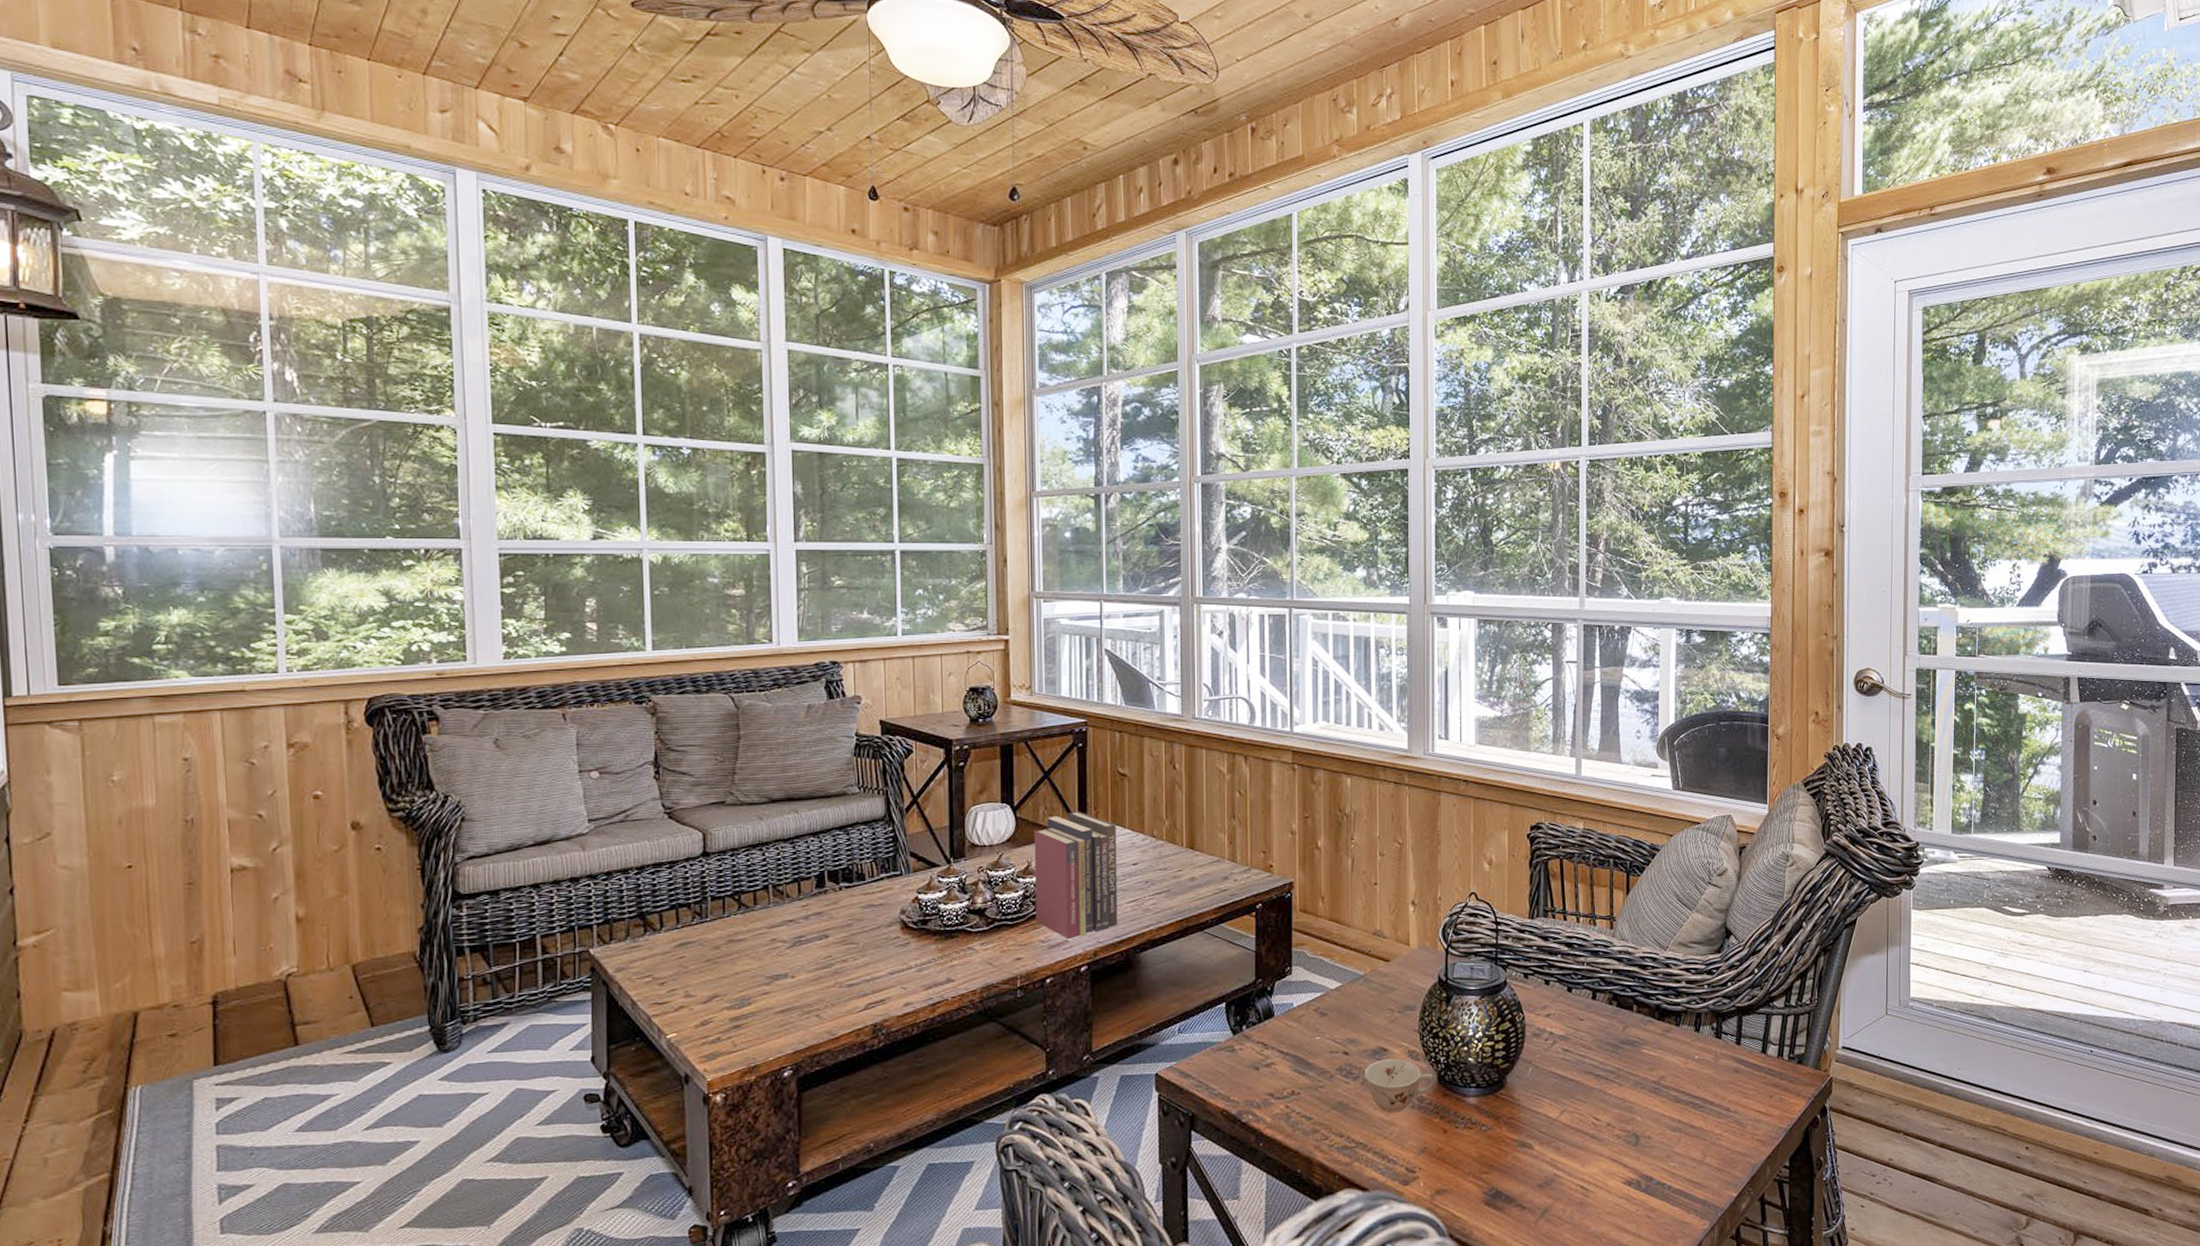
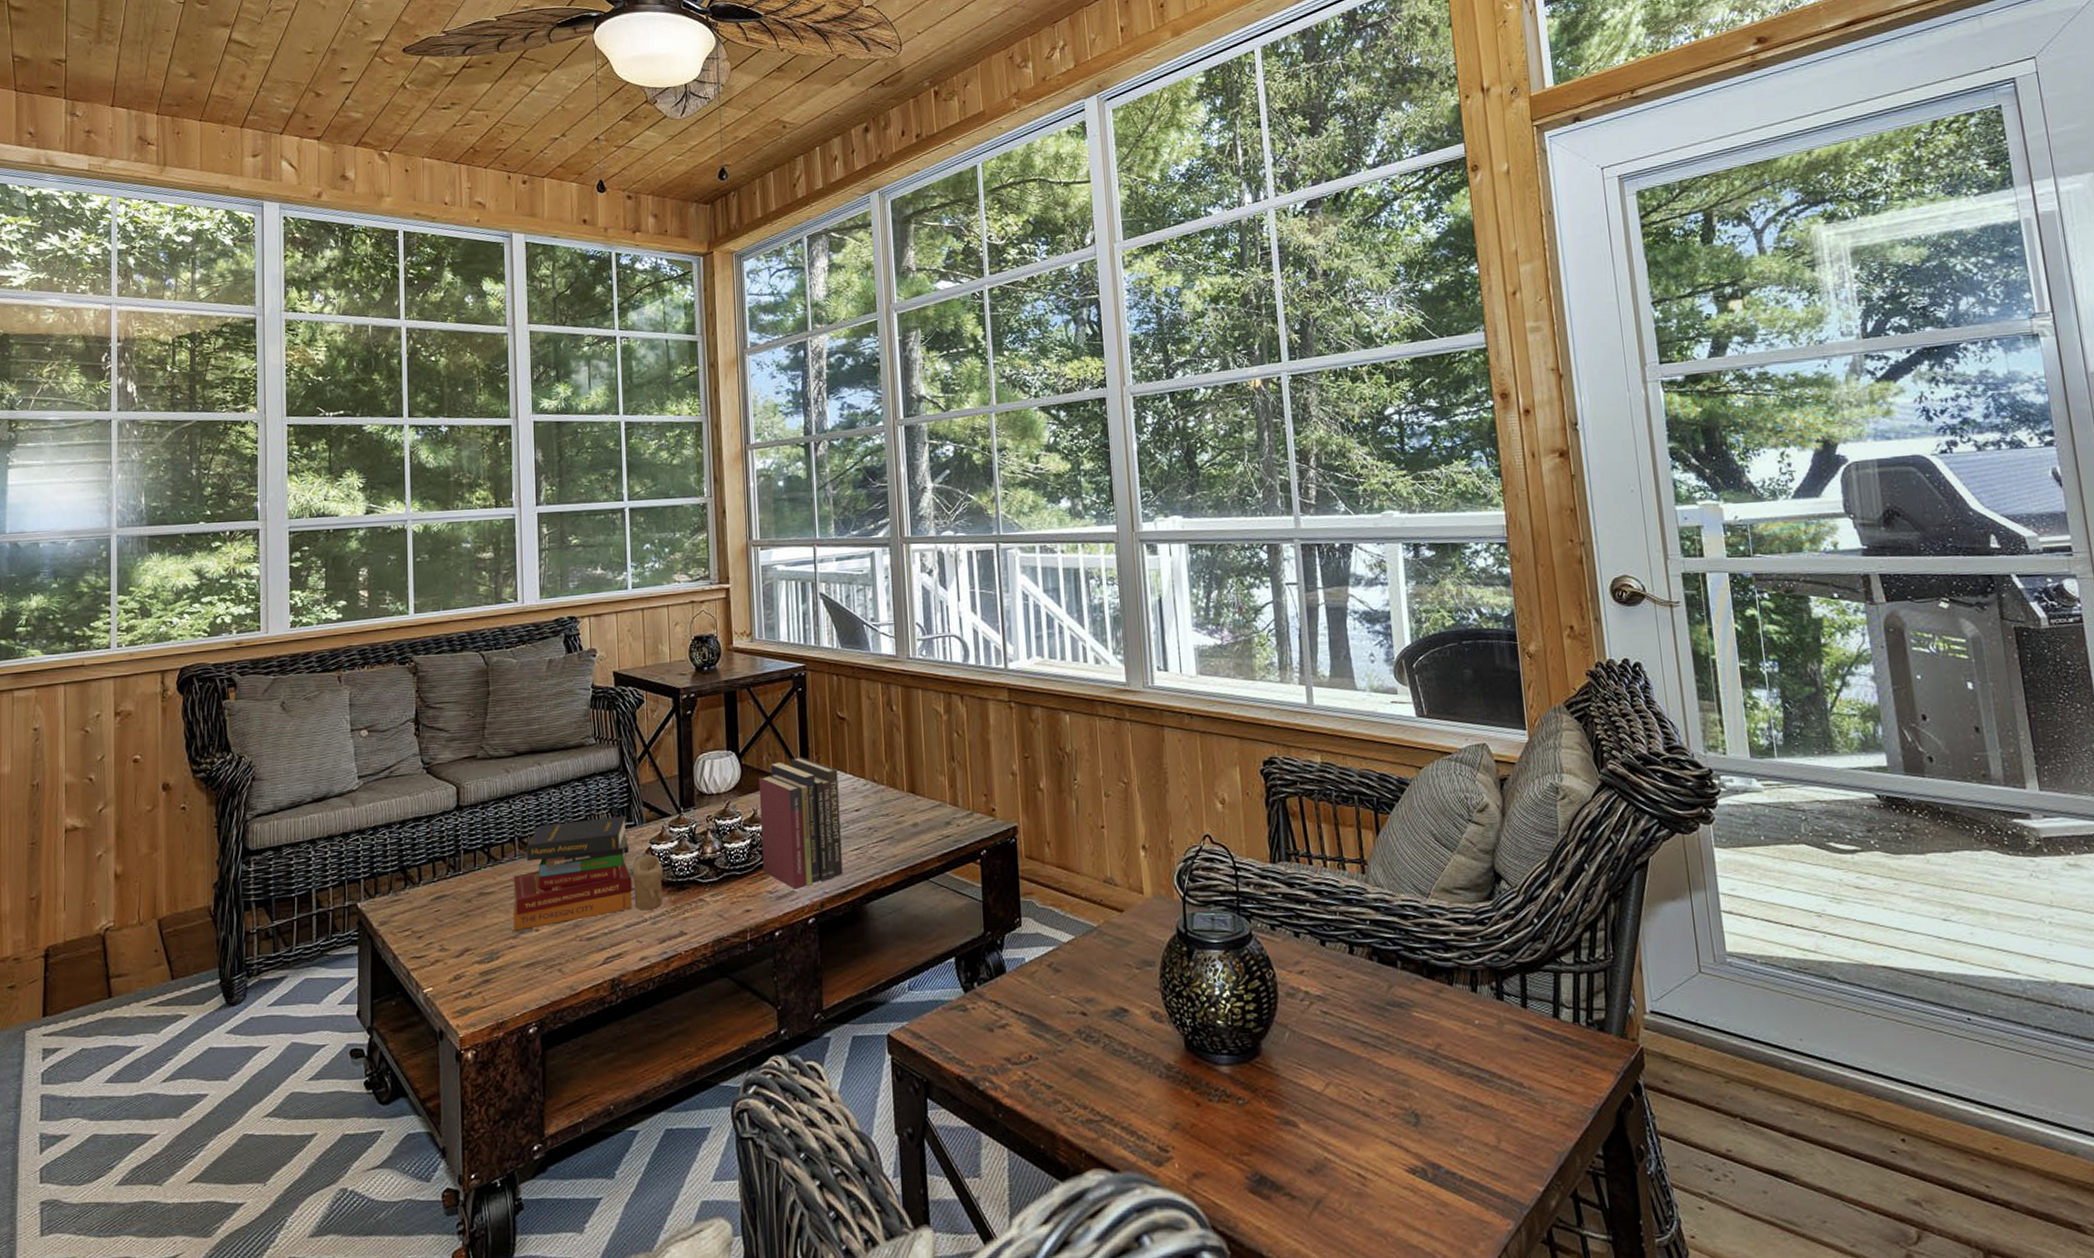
books: none [766,865,897,977] -> present [513,815,633,931]
candle: none [897,904,931,958] -> present [632,855,664,911]
teacup: present [1363,1058,1435,1113] -> none [1104,1020,1182,1082]

